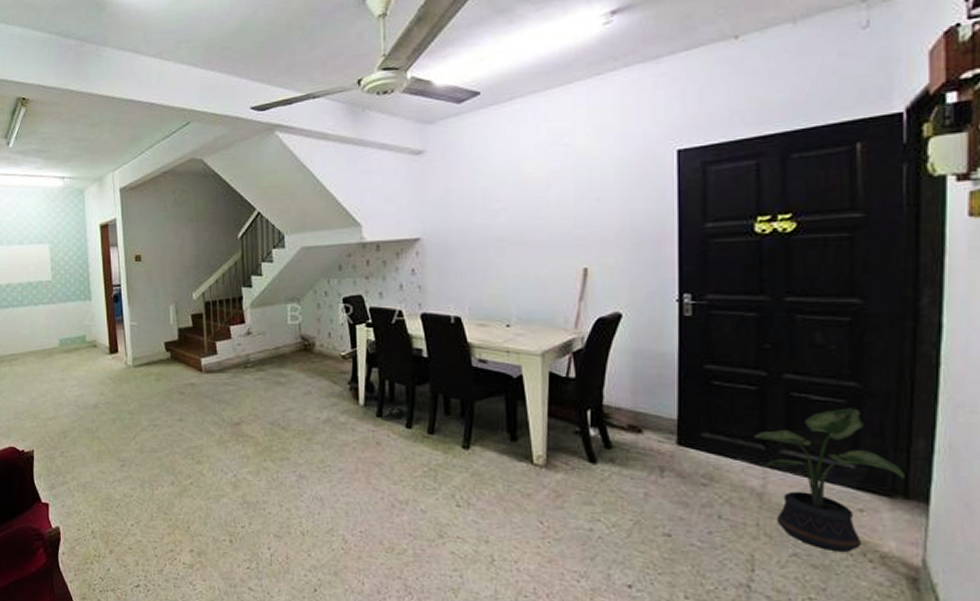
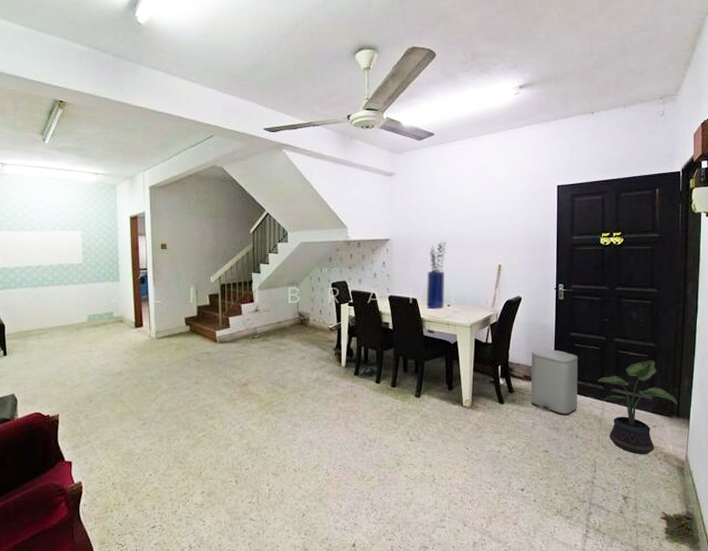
vase: none [474,235,503,332] -> present [426,239,447,310]
pedal bin: none [640,387,719,486] -> present [531,348,578,416]

